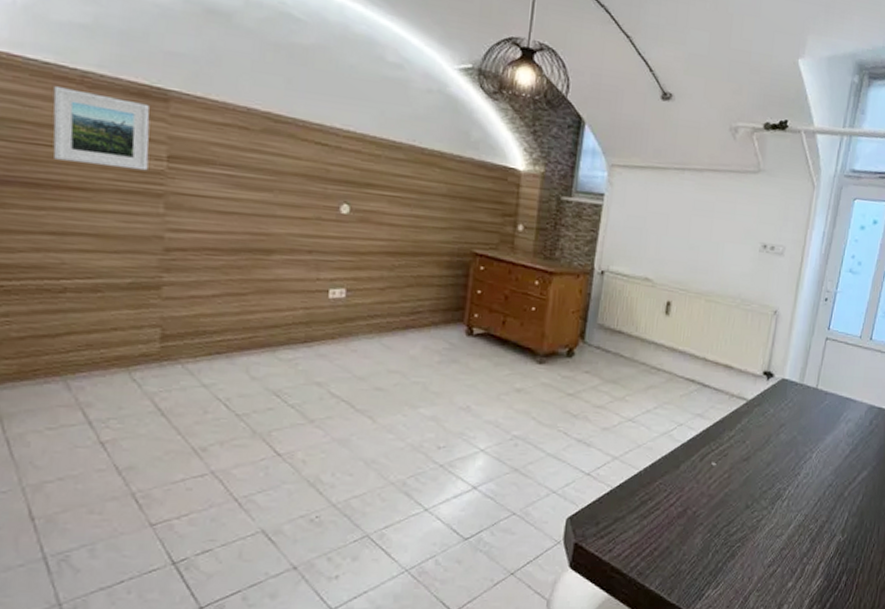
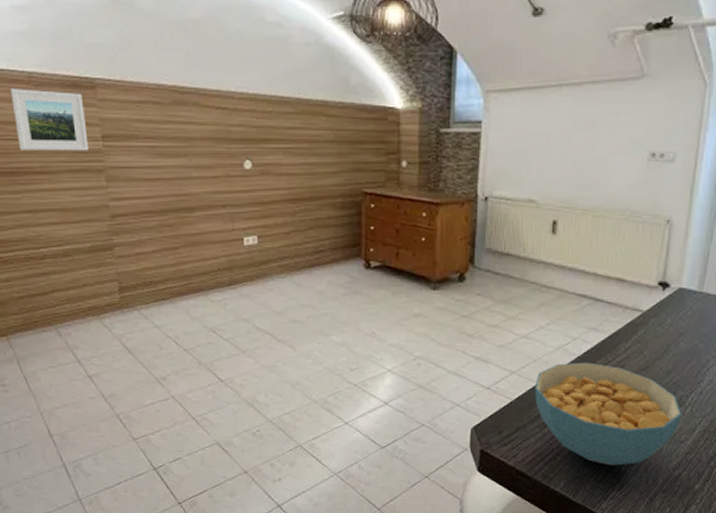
cereal bowl: none [636,449,779,562] -> present [534,362,682,466]

